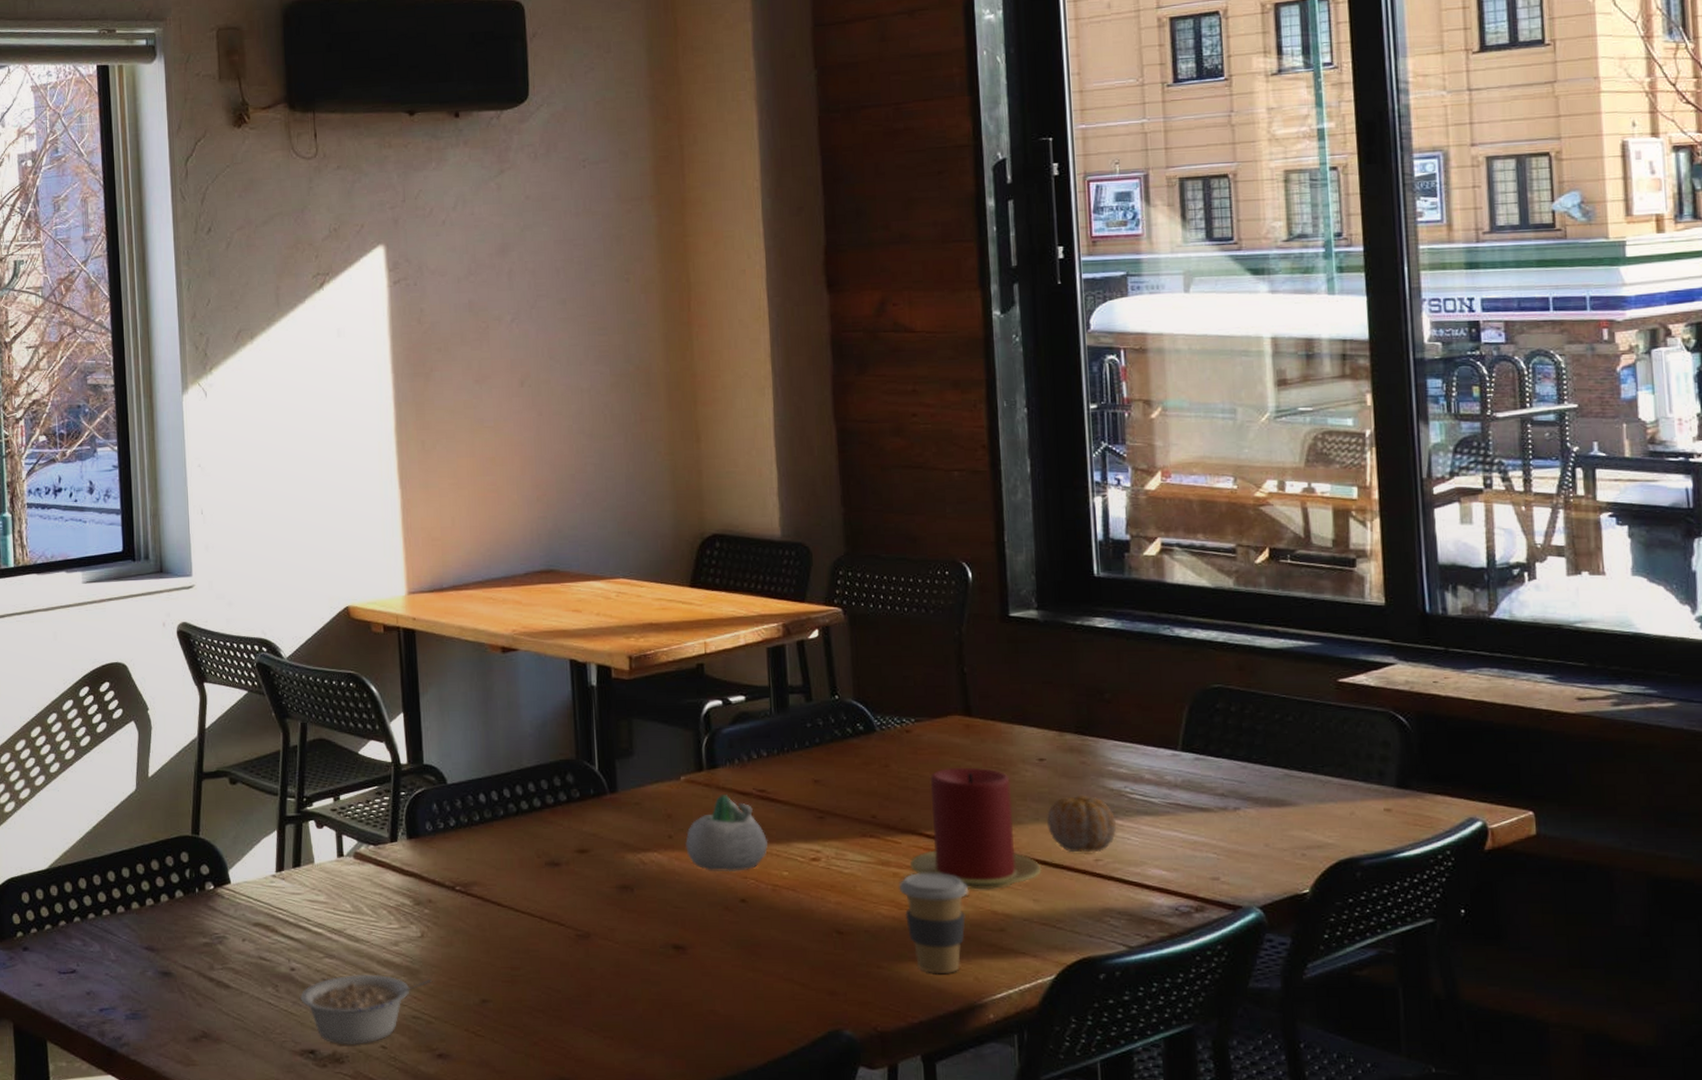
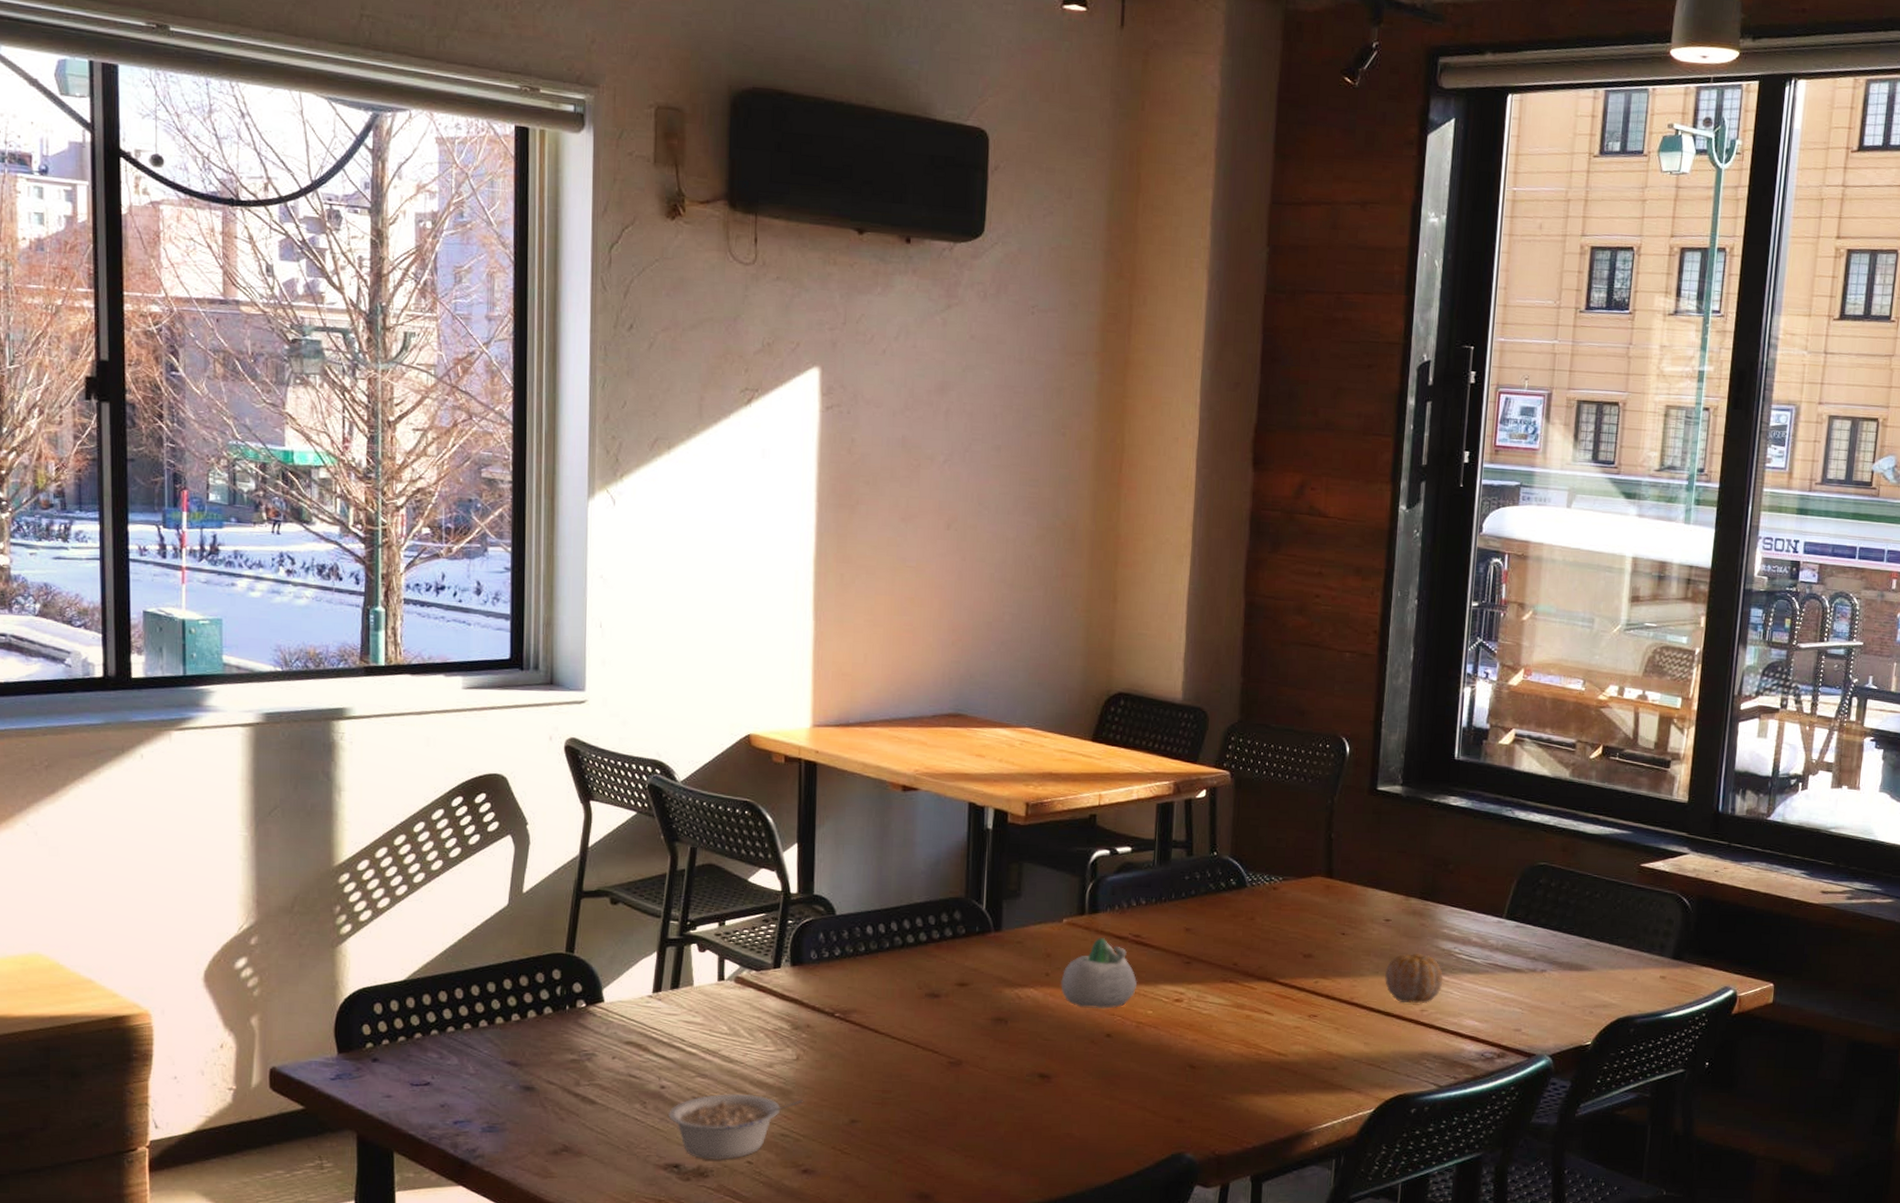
coffee cup: present [899,873,968,974] -> none [1250,1016,1310,1106]
candle: present [909,767,1042,890] -> none [1261,923,1375,1033]

